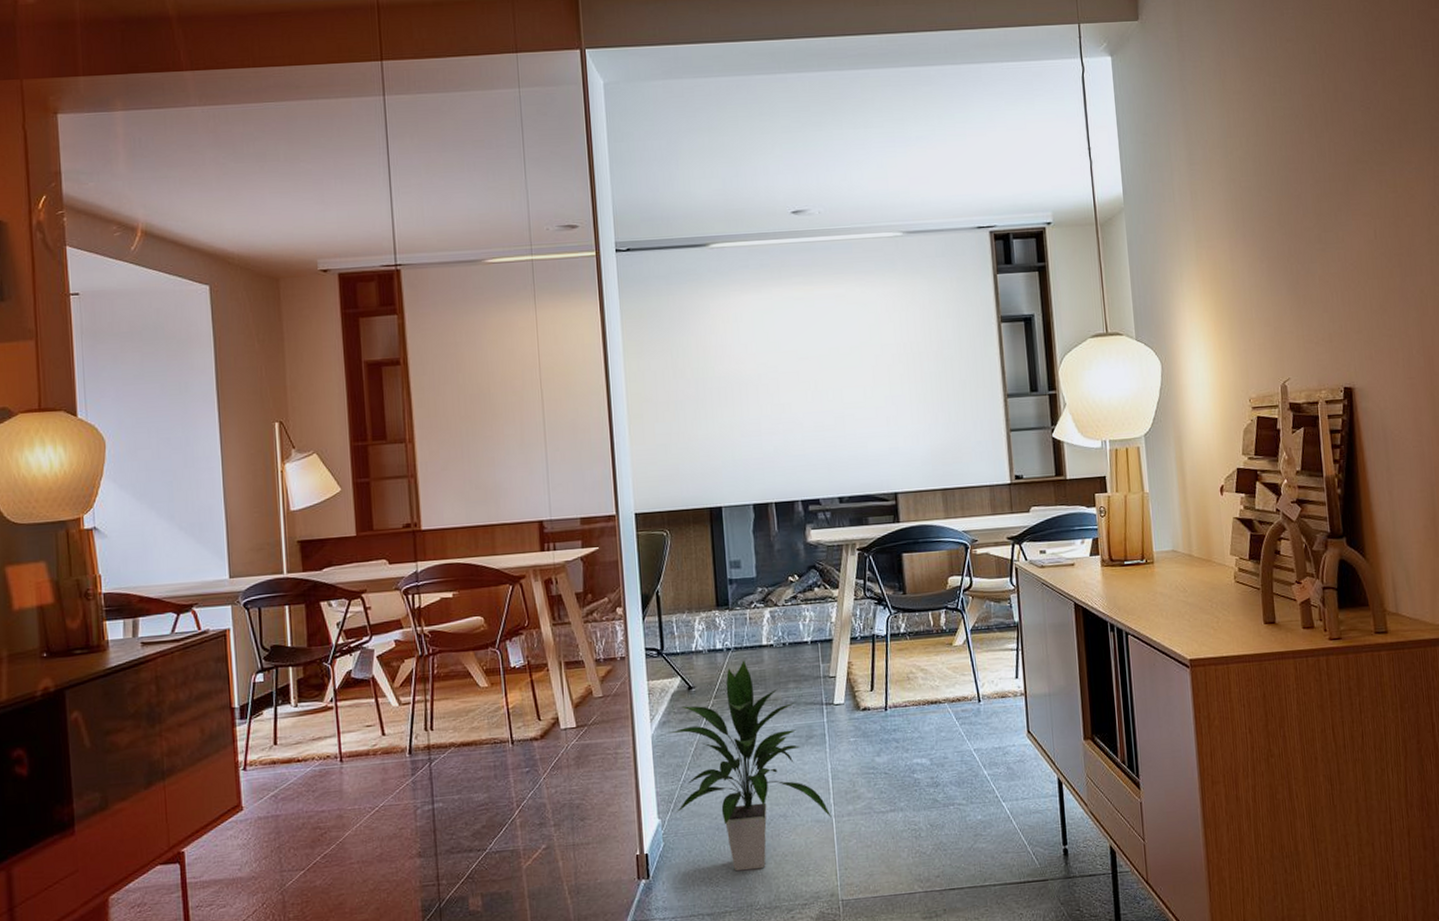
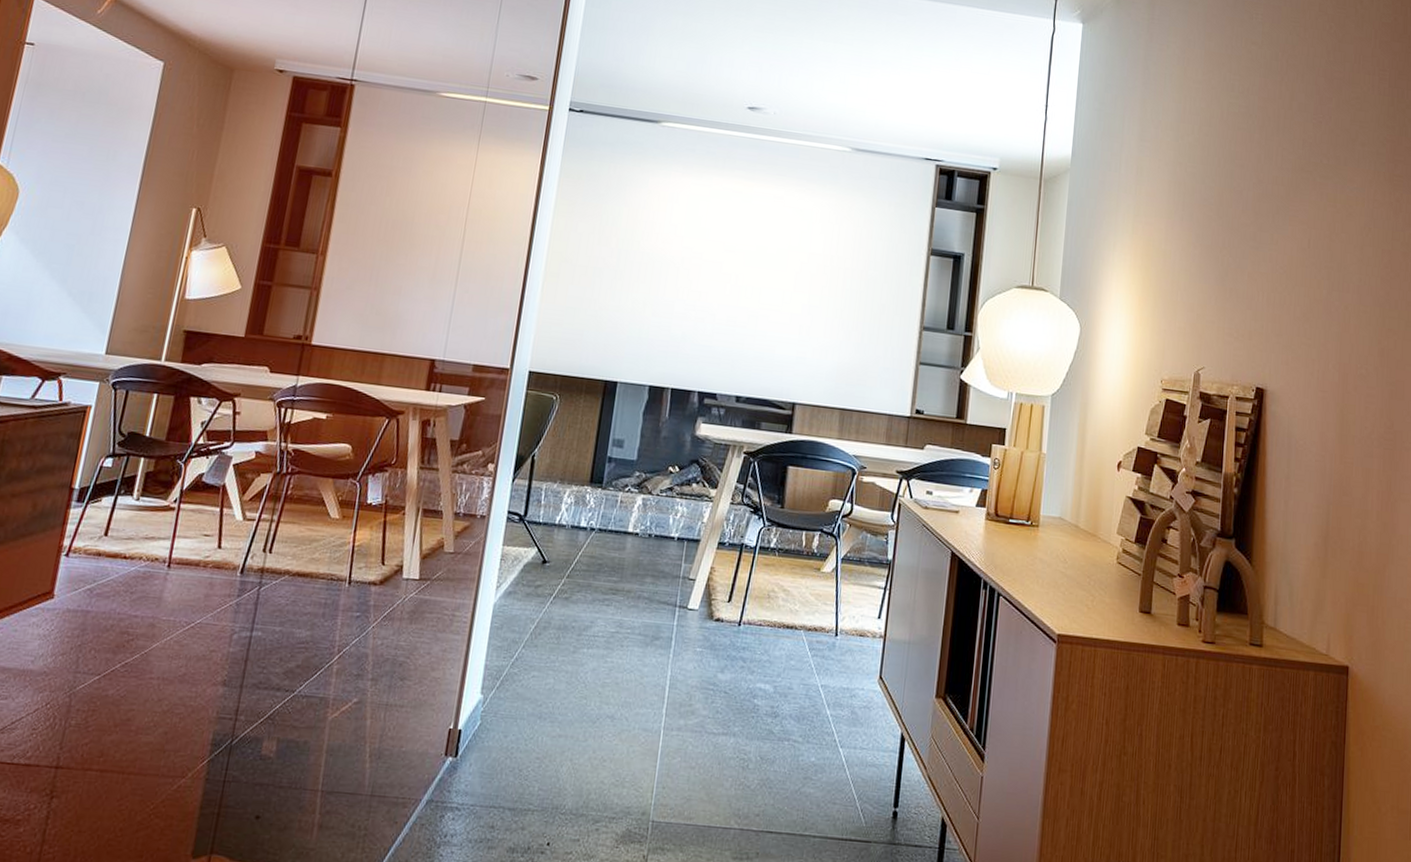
indoor plant: present [668,660,832,872] -> none [502,544,661,770]

